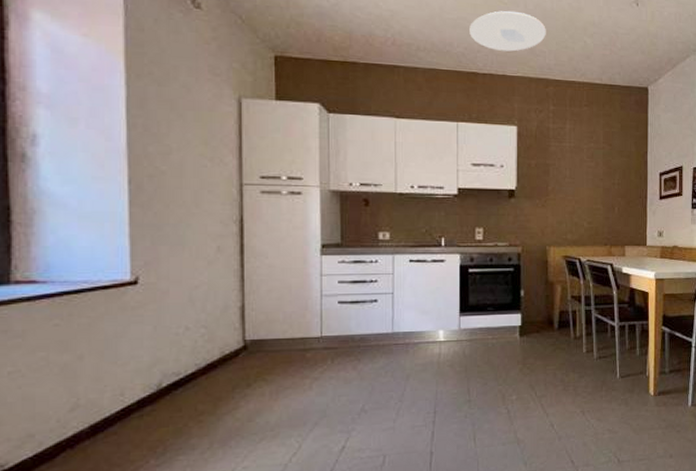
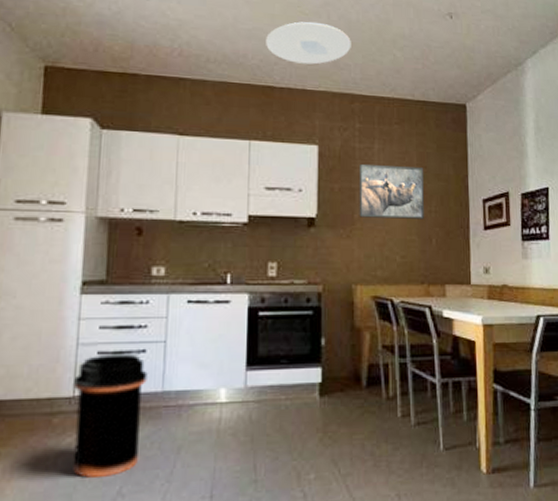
trash can: none [319,303,380,398] -> present [72,353,147,478]
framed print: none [552,142,609,191] -> present [359,163,424,219]

